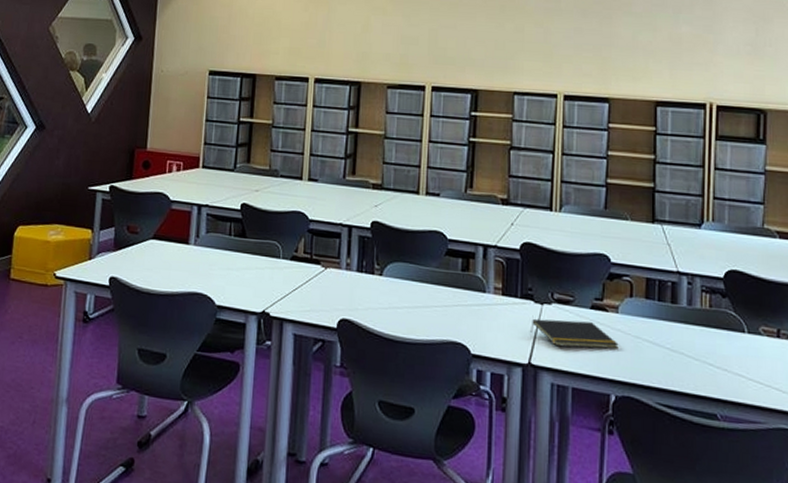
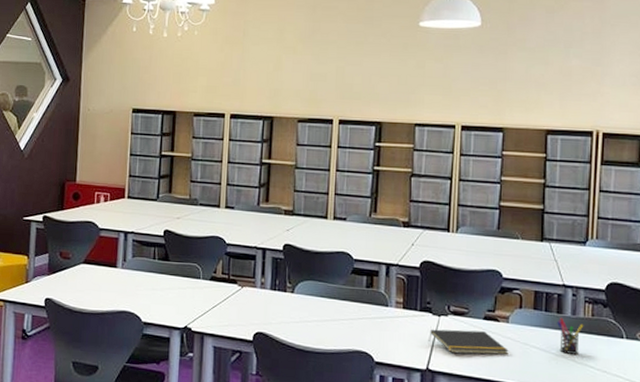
pen holder: none [672,309,701,350] -> present [557,318,584,354]

